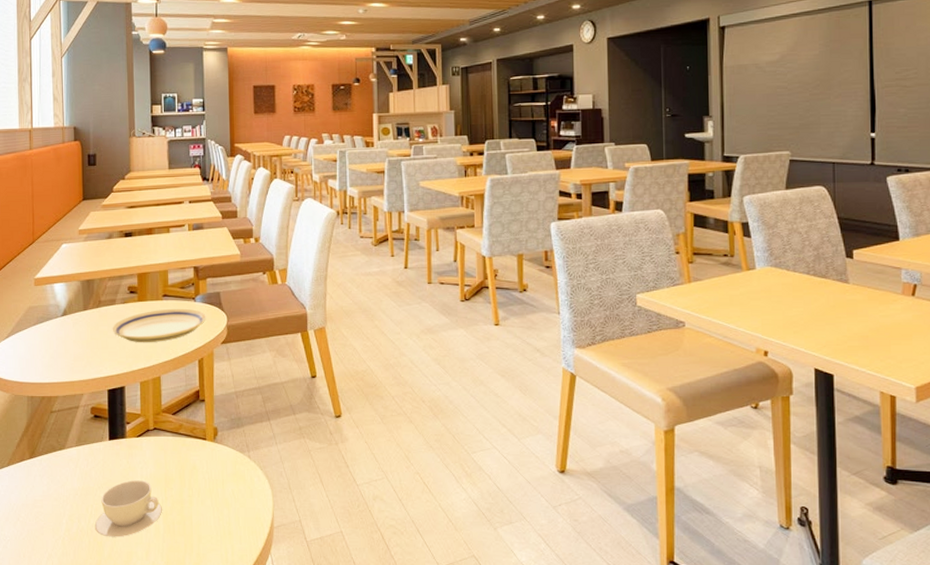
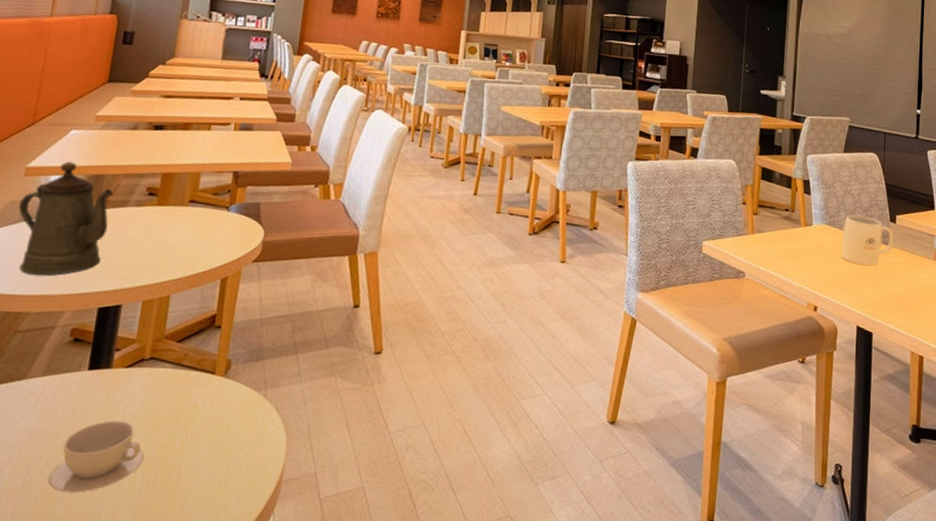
coffee pot: none [35,271,103,365] -> present [18,161,114,275]
plate: present [112,308,206,342] -> none [117,216,239,255]
mug: none [790,254,852,306] -> present [841,215,894,267]

